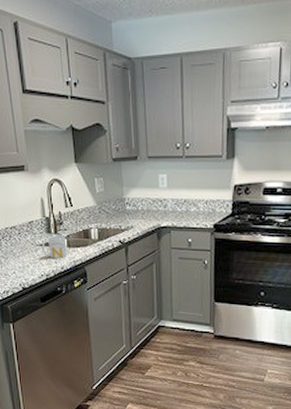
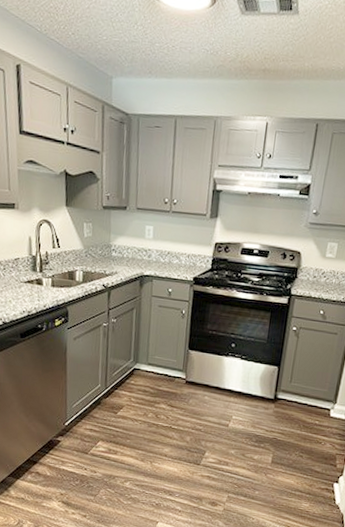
mug: present [41,235,67,259] -> none [25,274,51,297]

